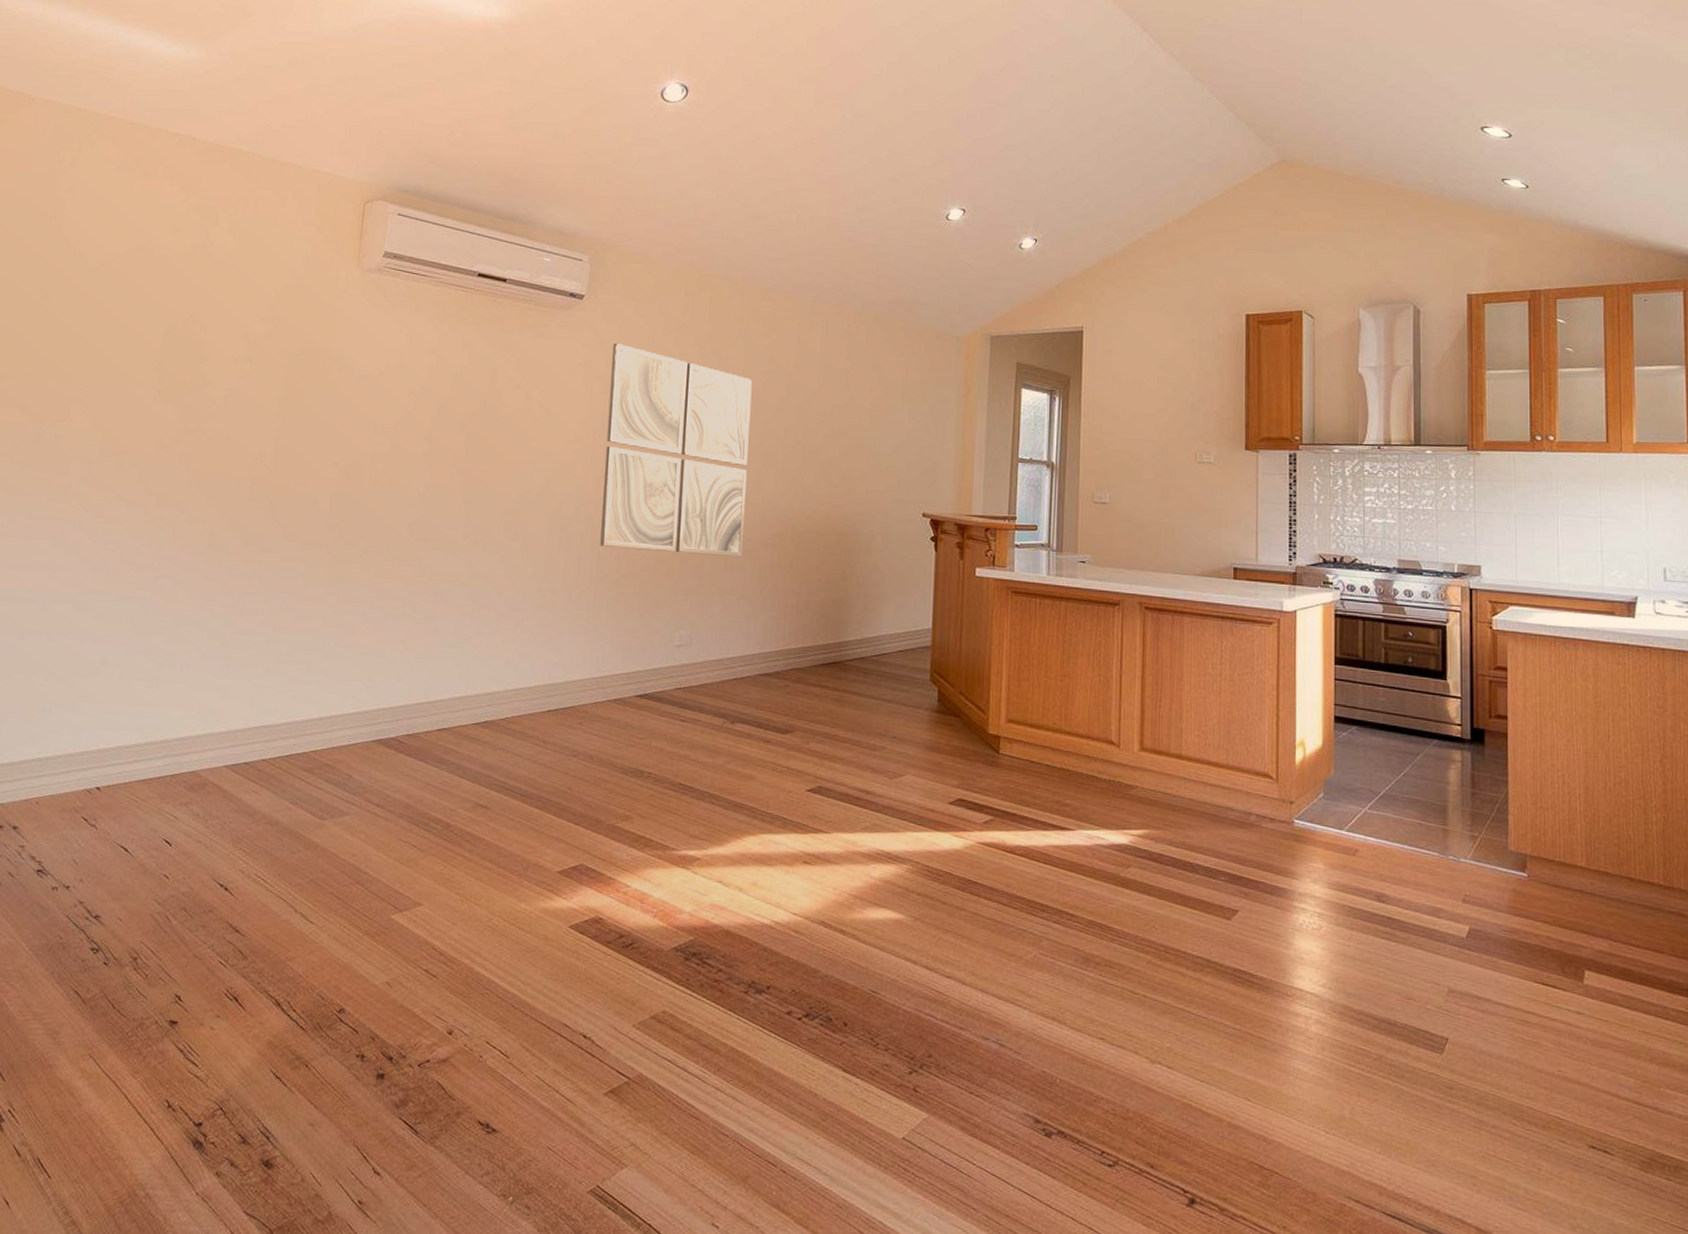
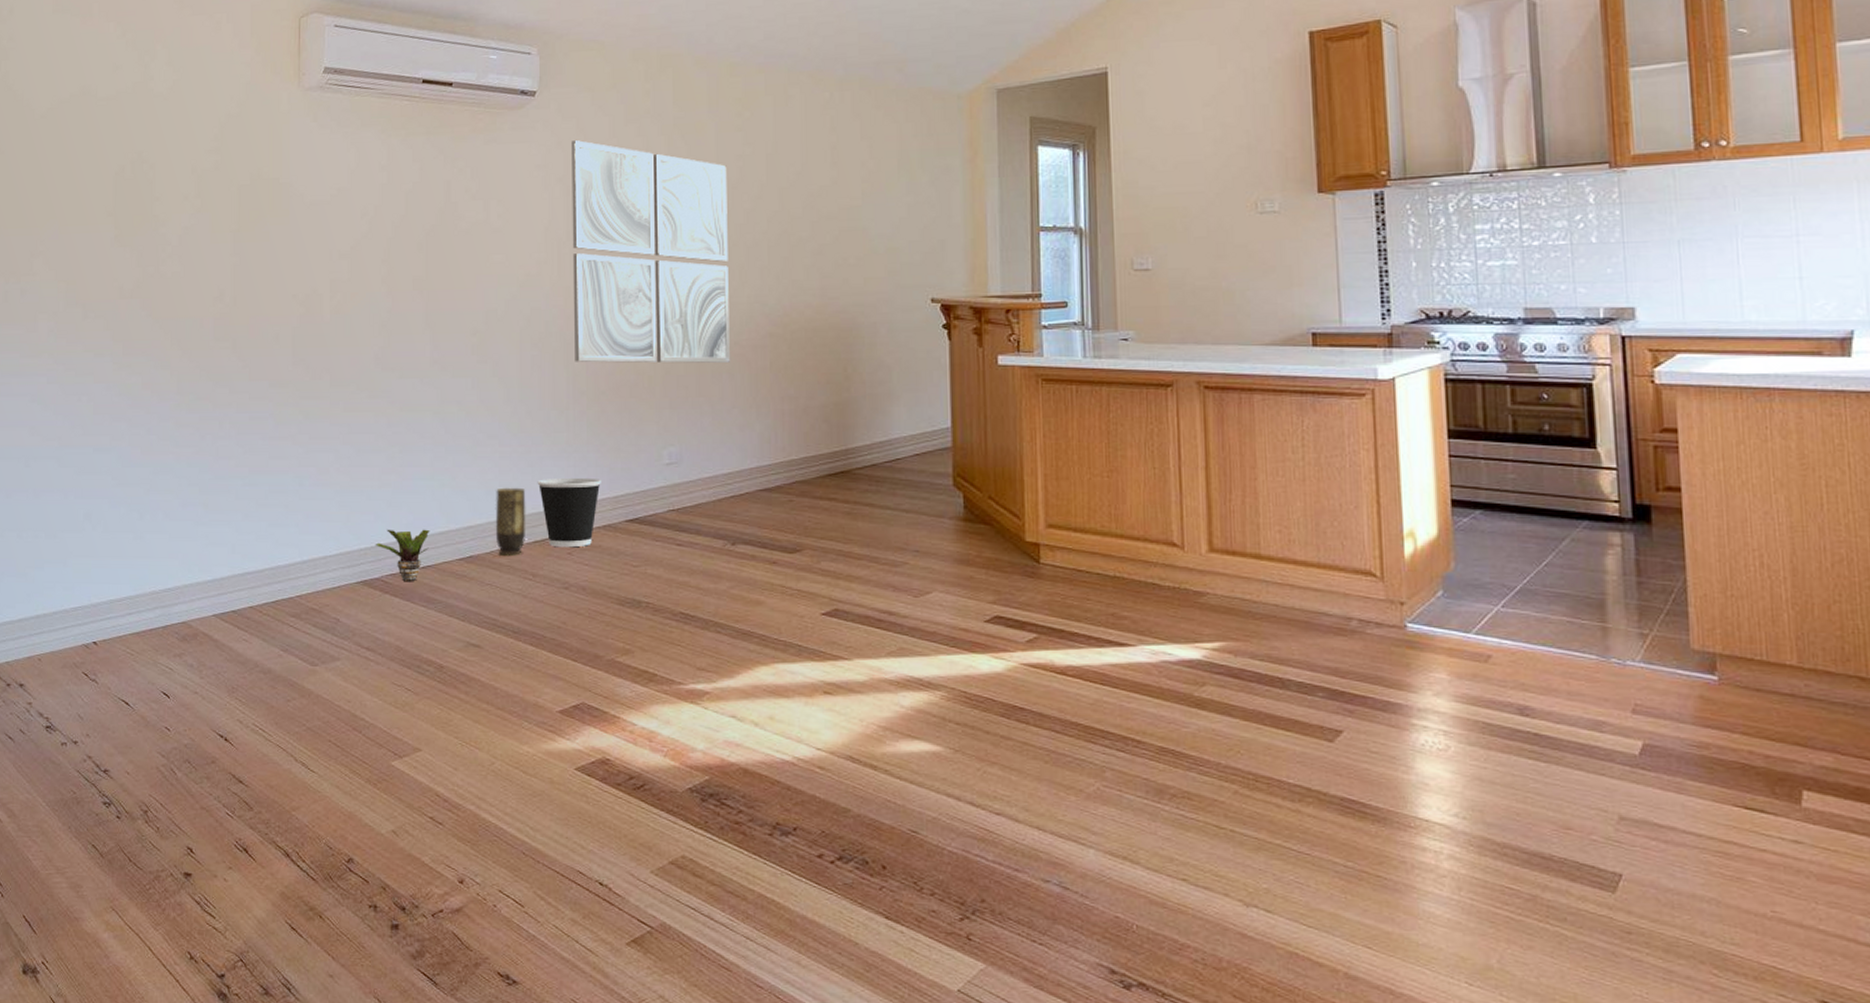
potted plant: none [393,691,449,743] -> present [375,529,430,582]
vase: none [512,658,544,723] -> present [495,487,526,556]
wastebasket: none [555,652,616,718] -> present [537,477,601,548]

